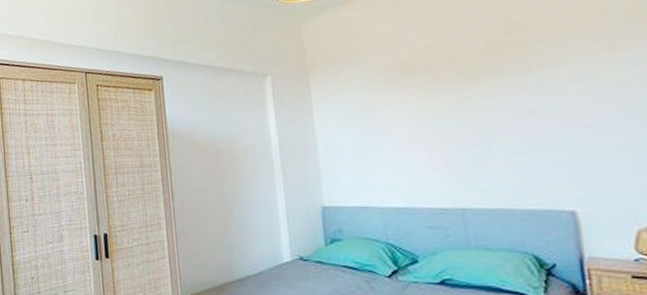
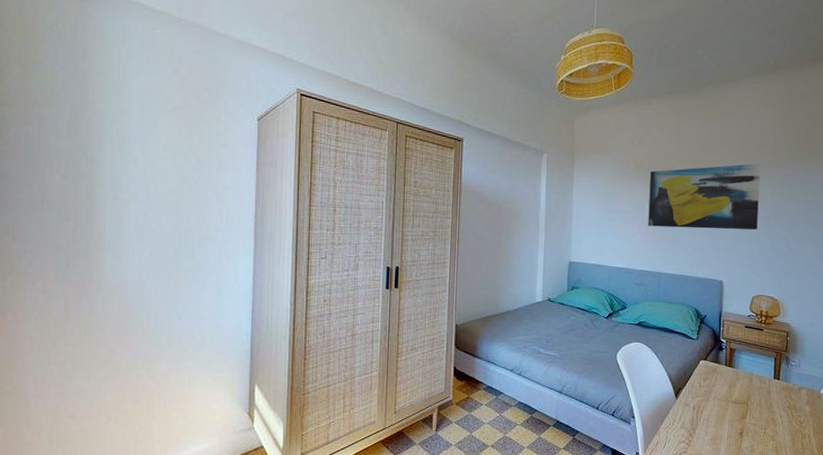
wall art: none [425,31,626,148] -> present [648,163,761,230]

